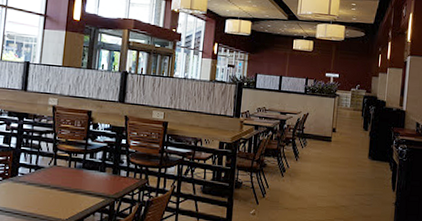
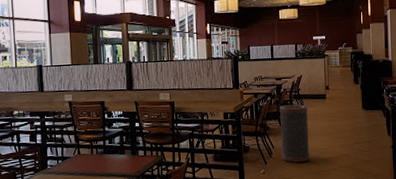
trash can: none [276,143,310,208] -> present [280,105,310,164]

